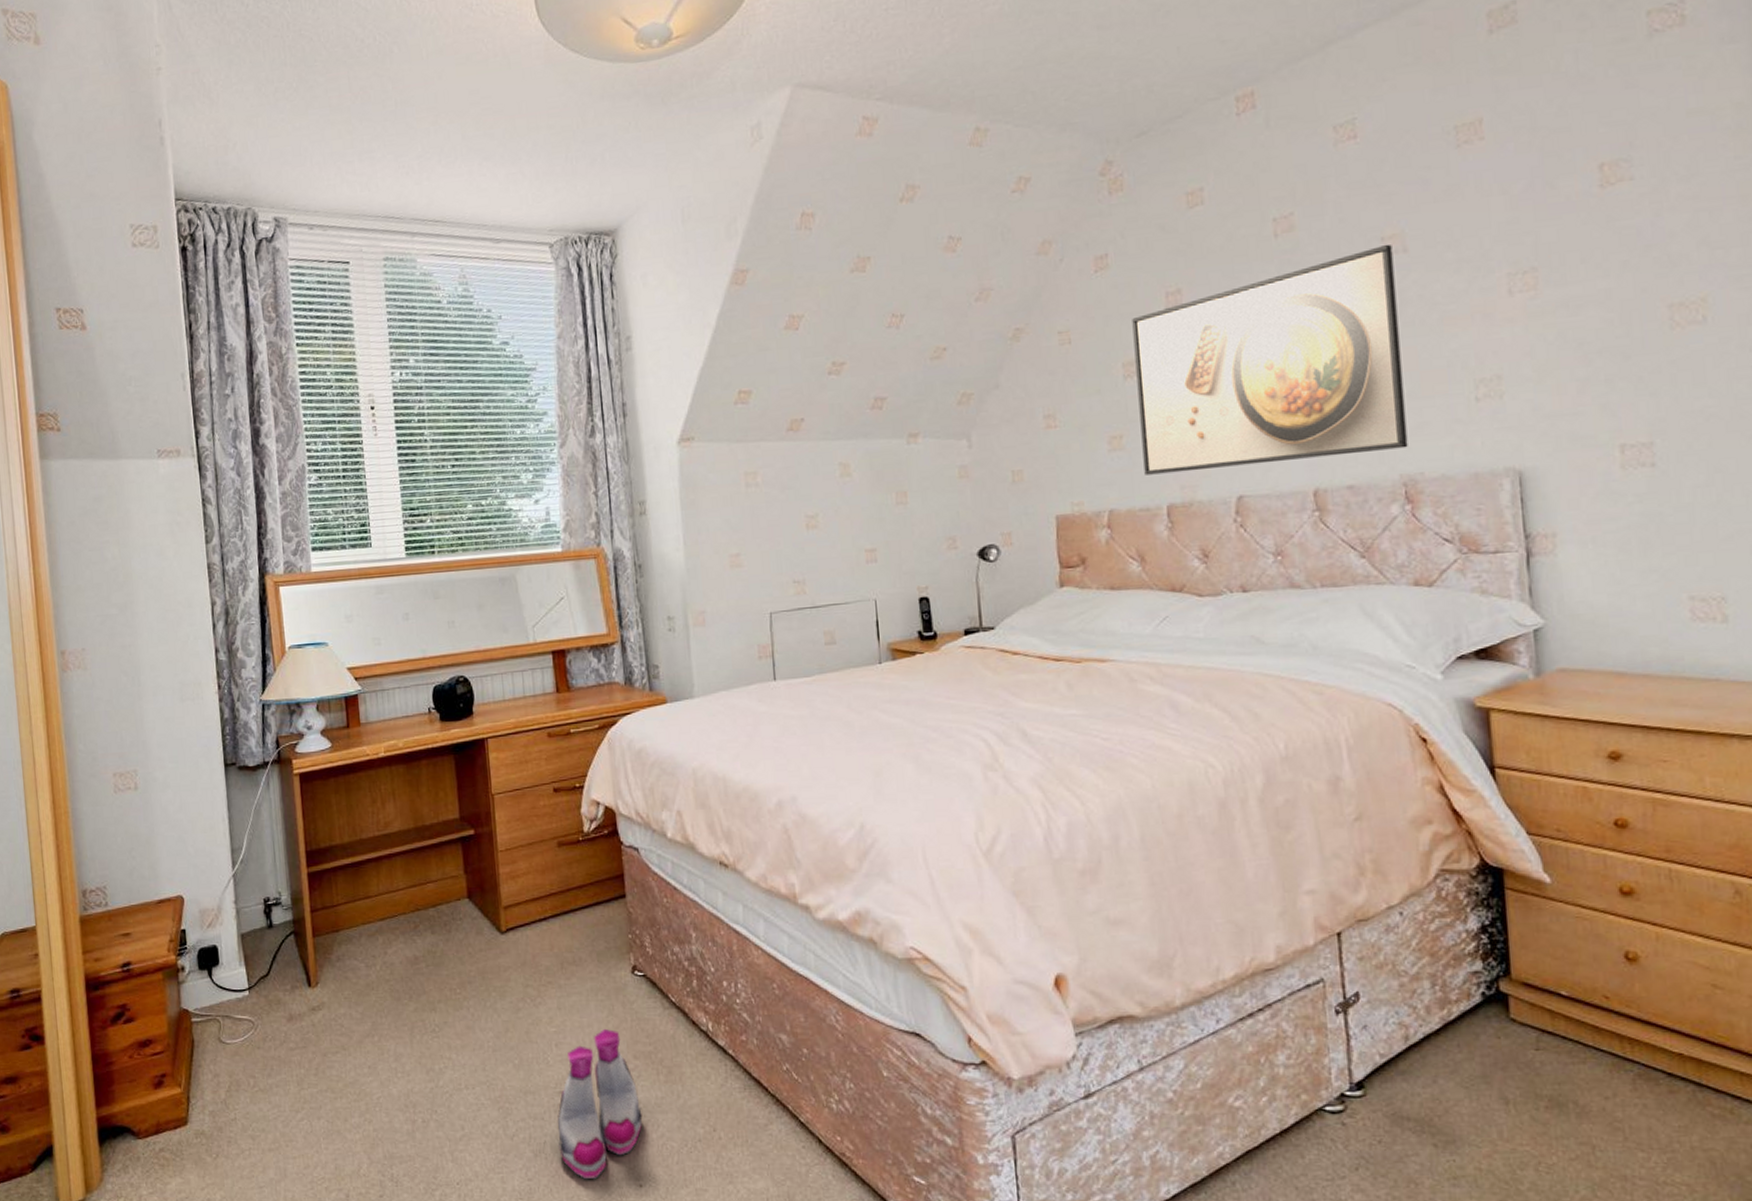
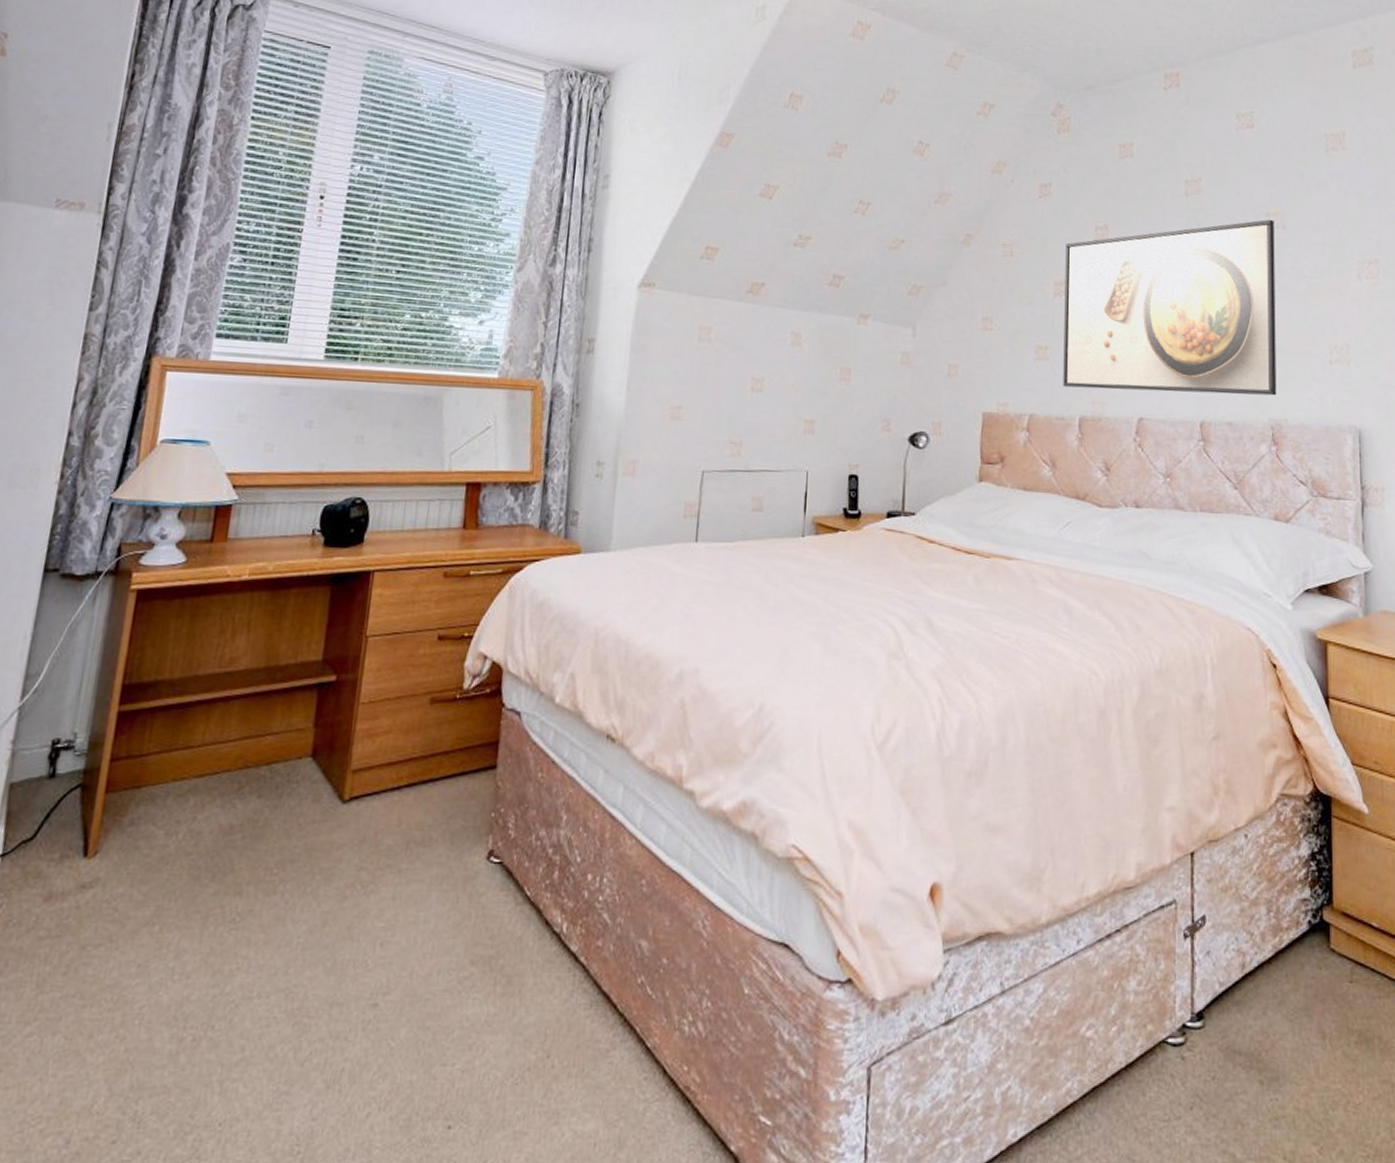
boots: present [557,1028,643,1179] -> none [358,925,469,1118]

